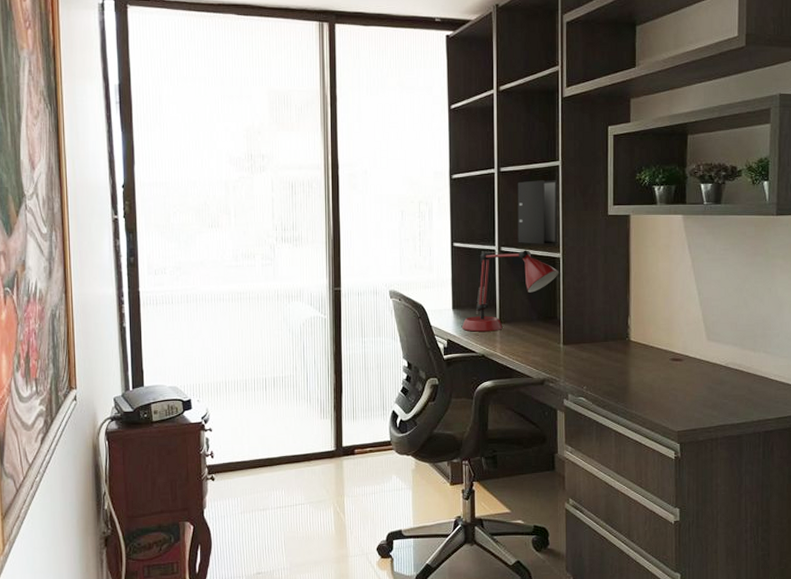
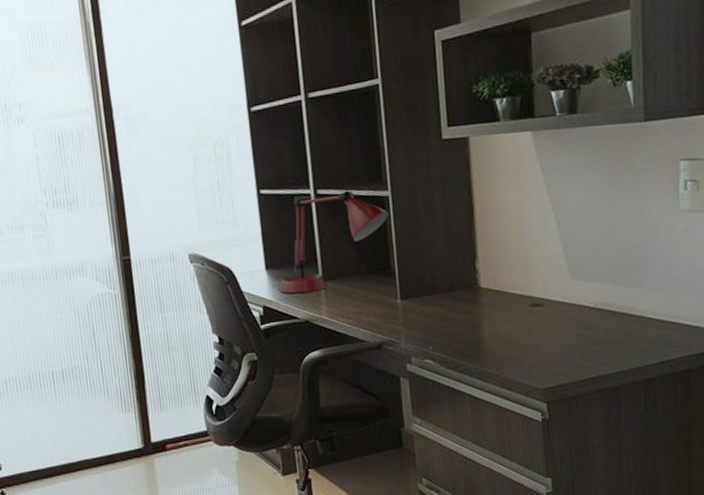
binder: present [517,180,558,244] -> none [330,102,384,183]

